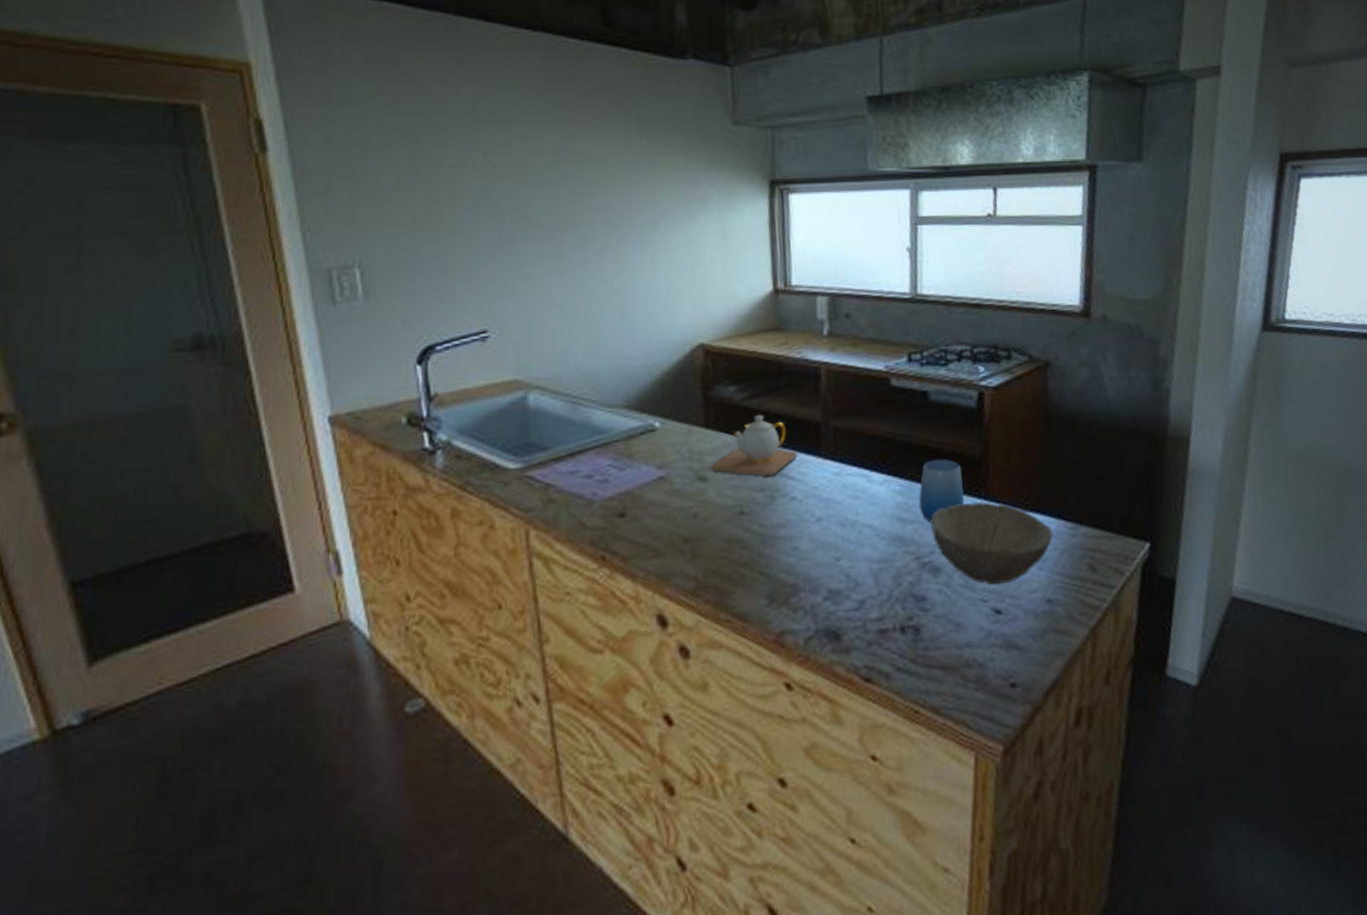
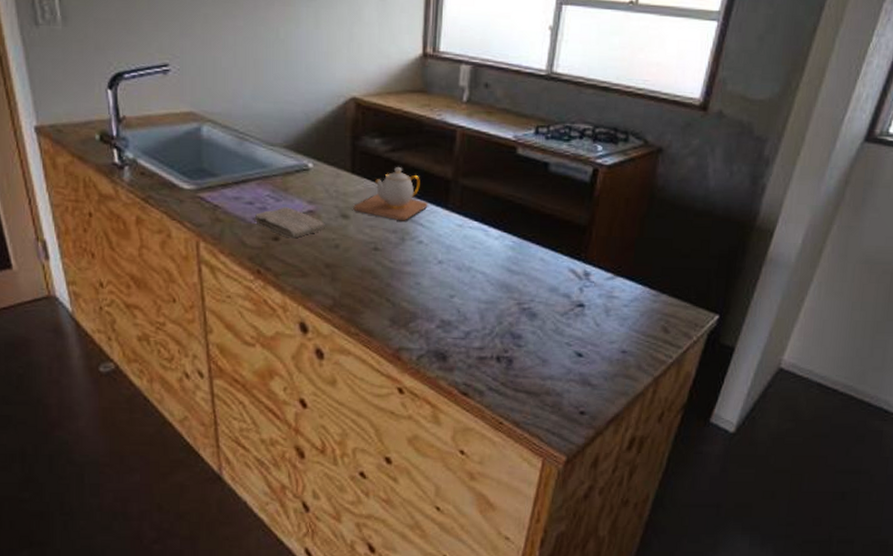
washcloth: none [593,476,680,513] -> present [253,207,325,239]
cup: present [918,459,964,523] -> none [526,223,567,276]
bowl: present [931,501,1053,585] -> none [534,263,637,333]

